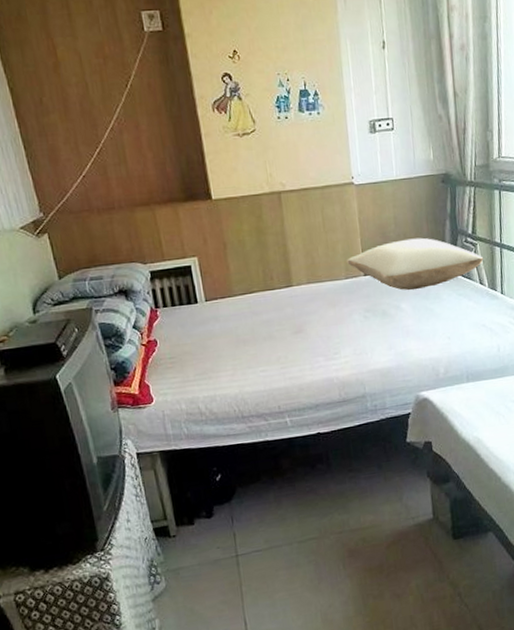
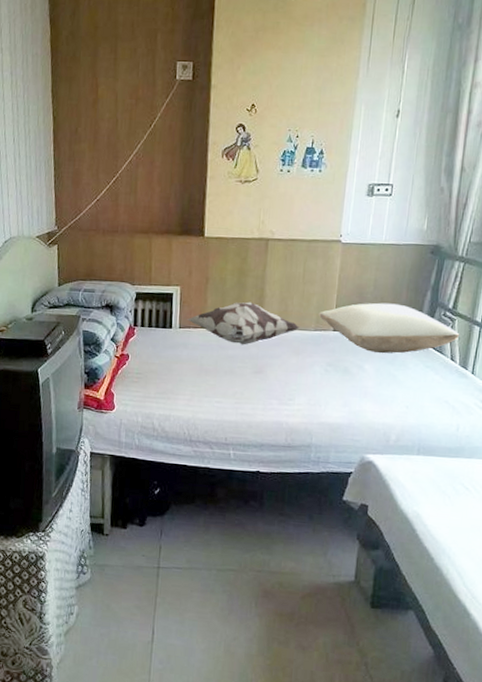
decorative pillow: none [211,260,331,307] -> present [186,302,300,345]

